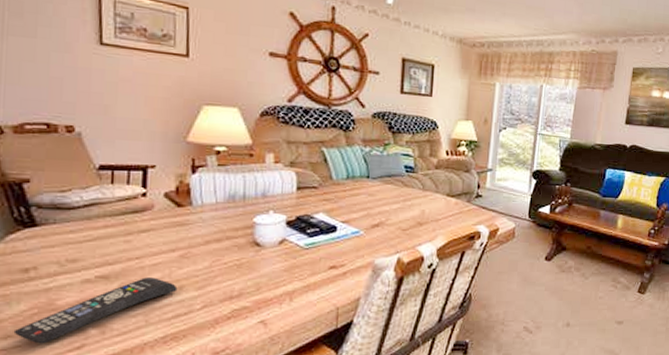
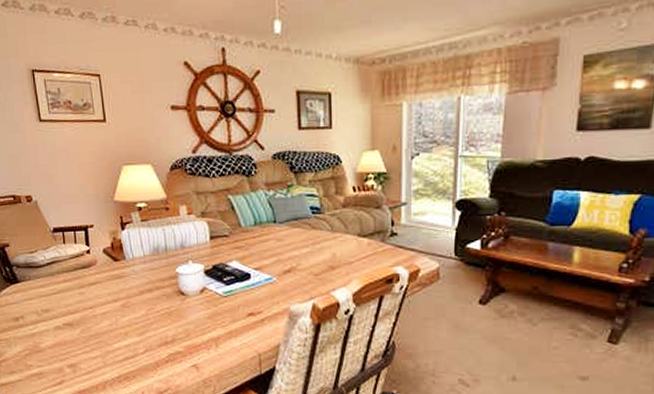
remote control: present [13,277,178,344] -> none [15,325,124,379]

